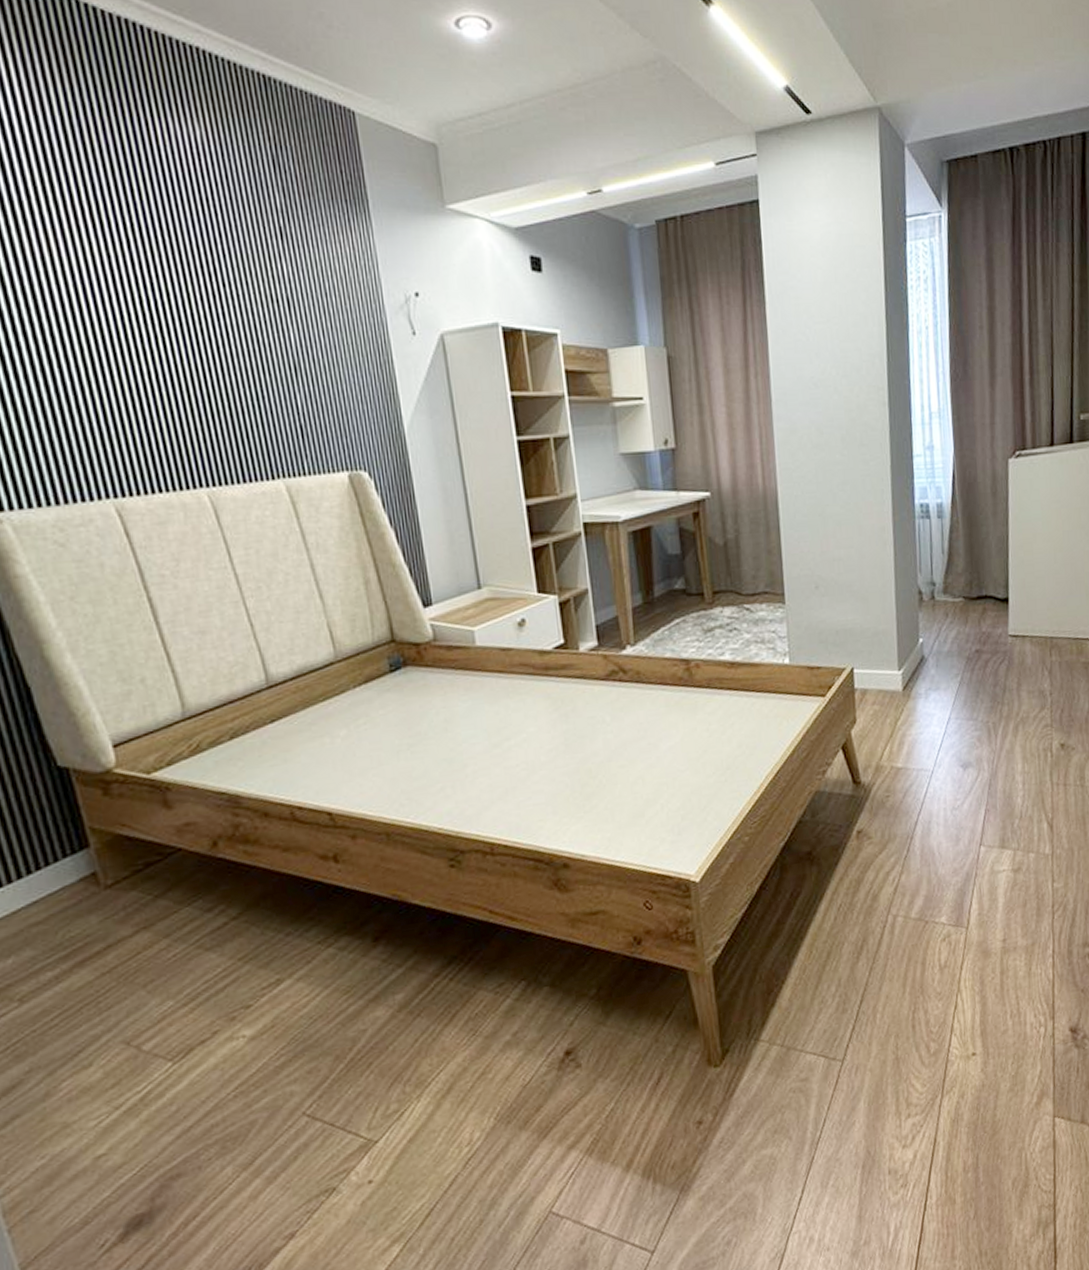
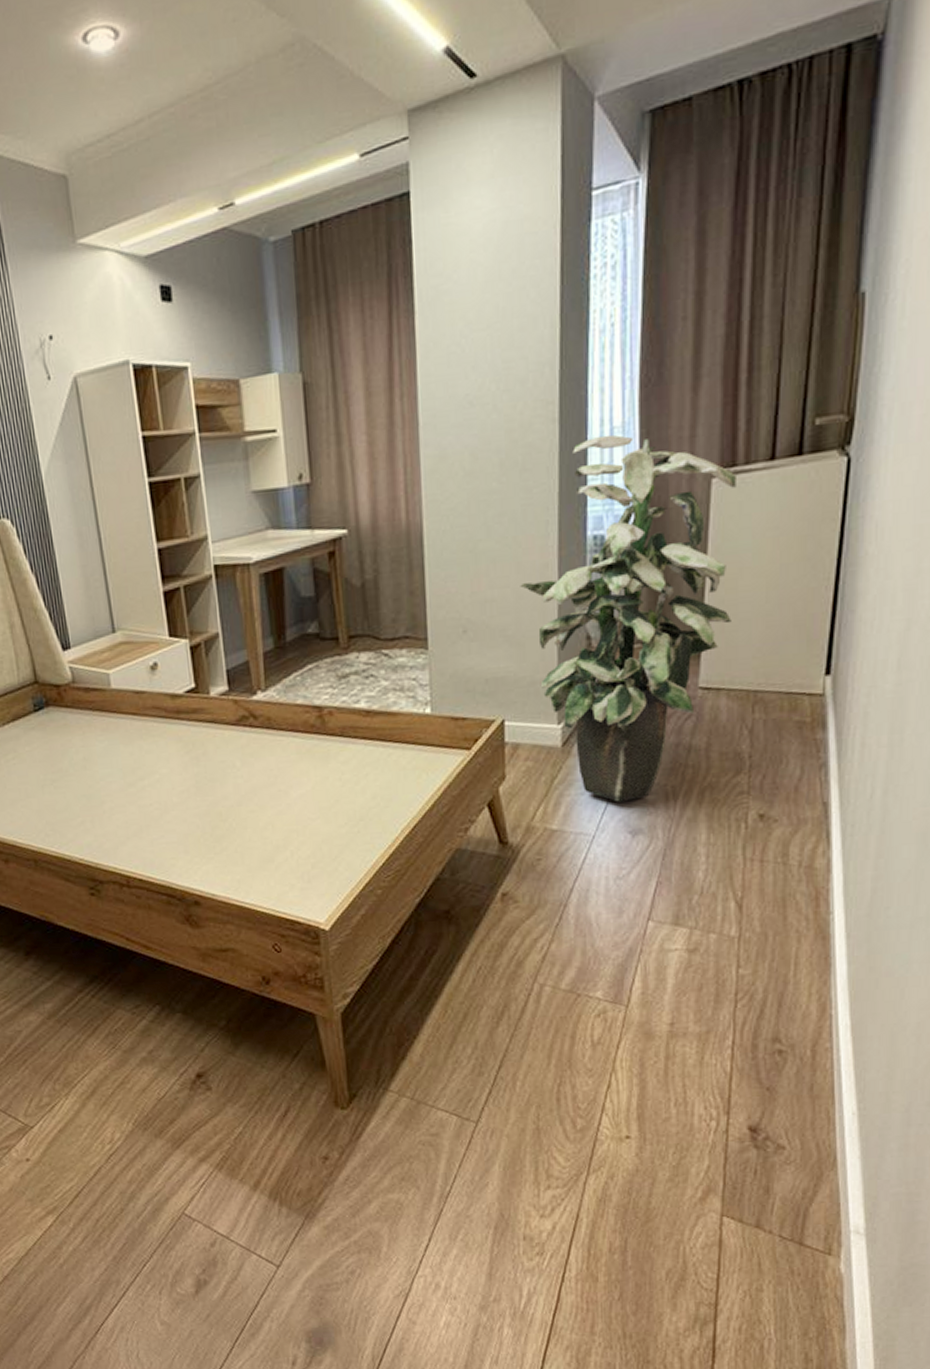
indoor plant: none [862,418,1030,739] -> present [520,434,736,802]

